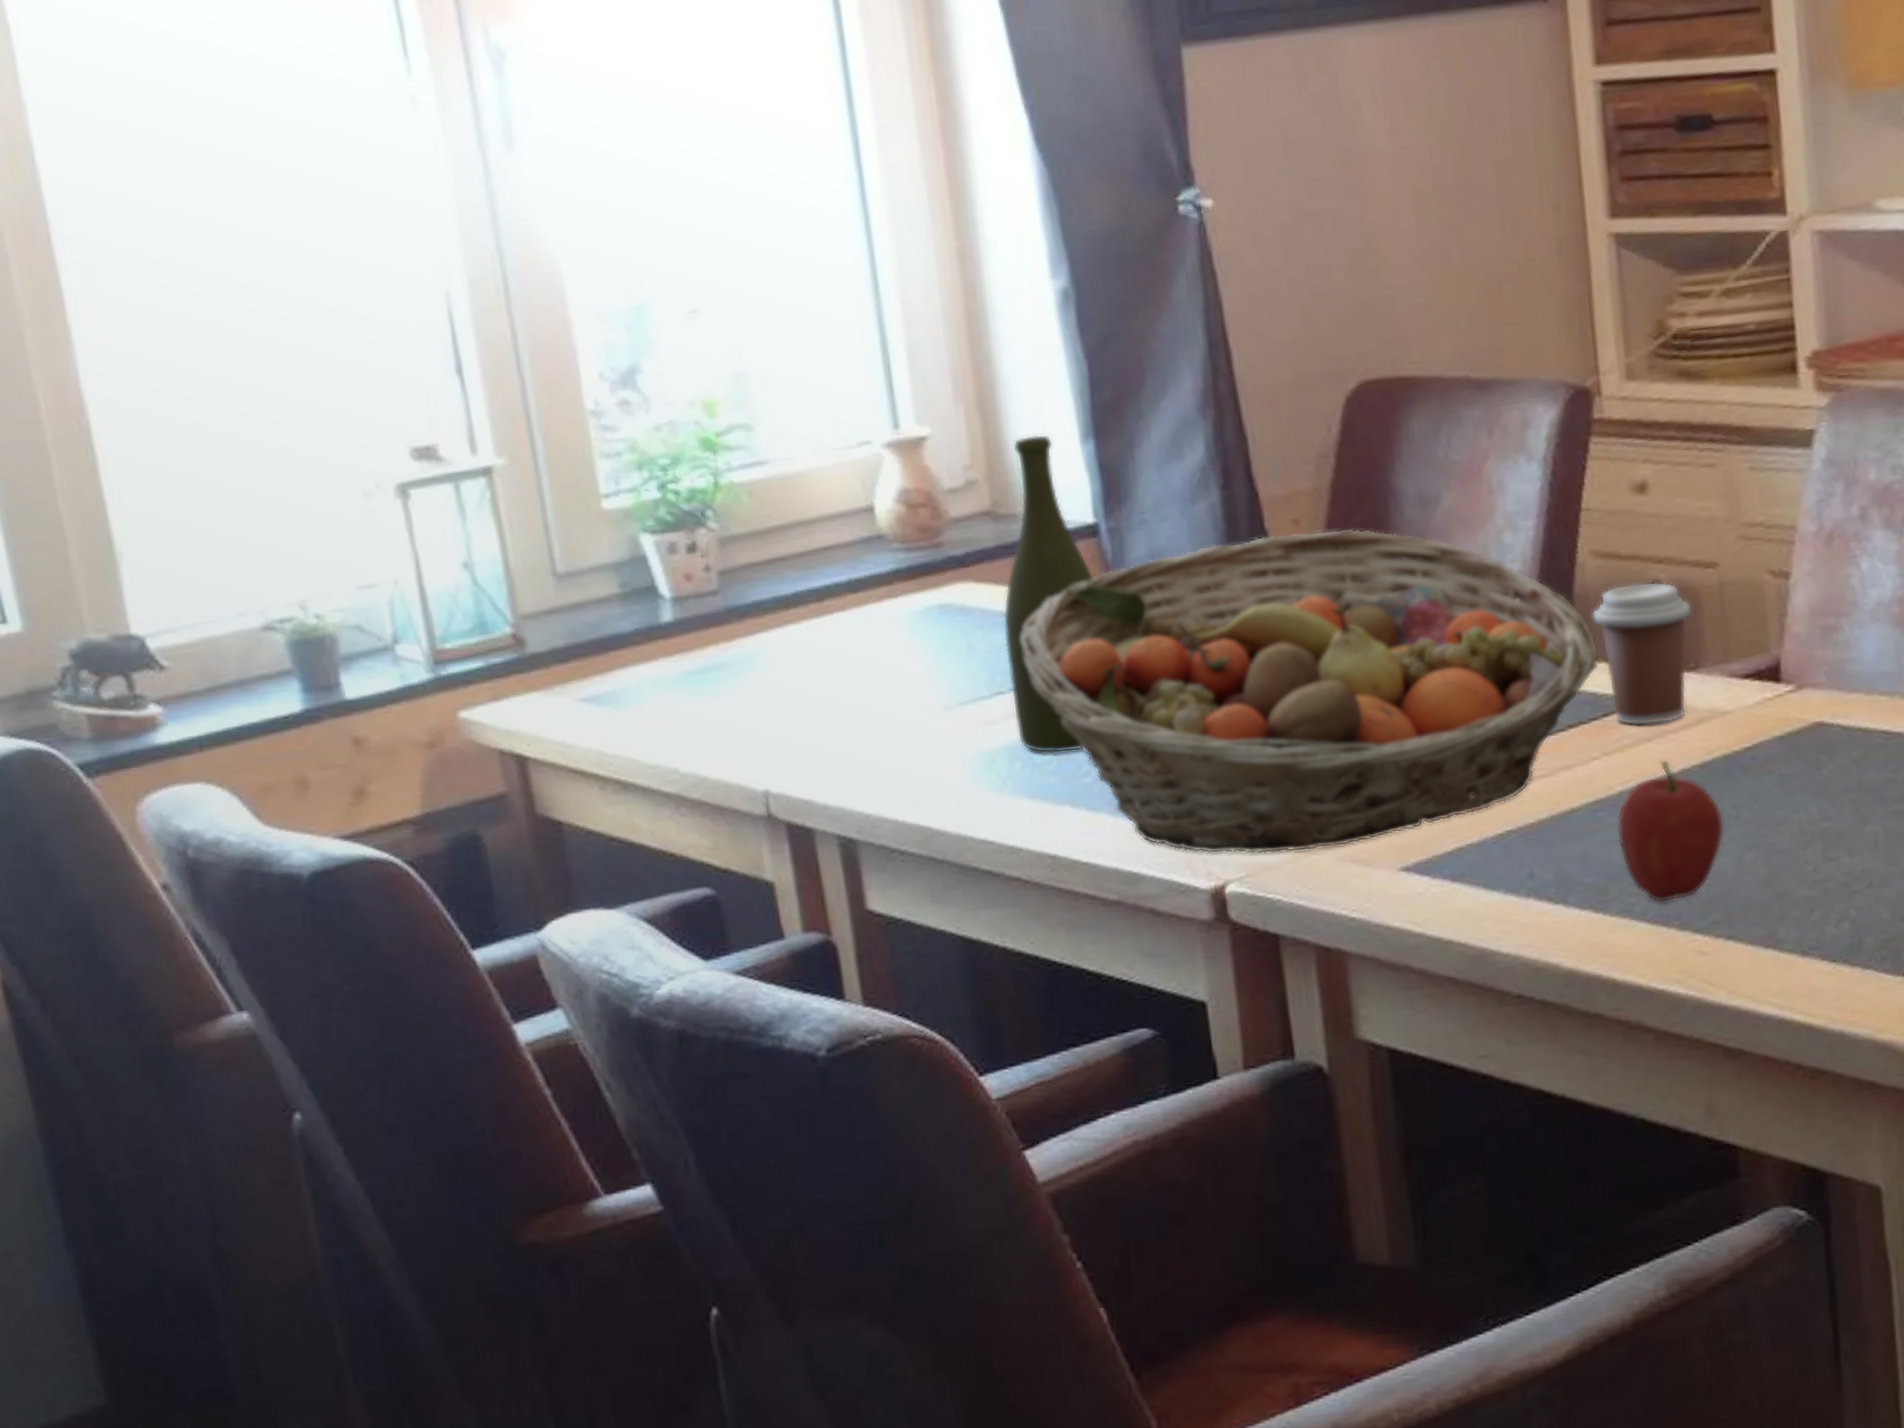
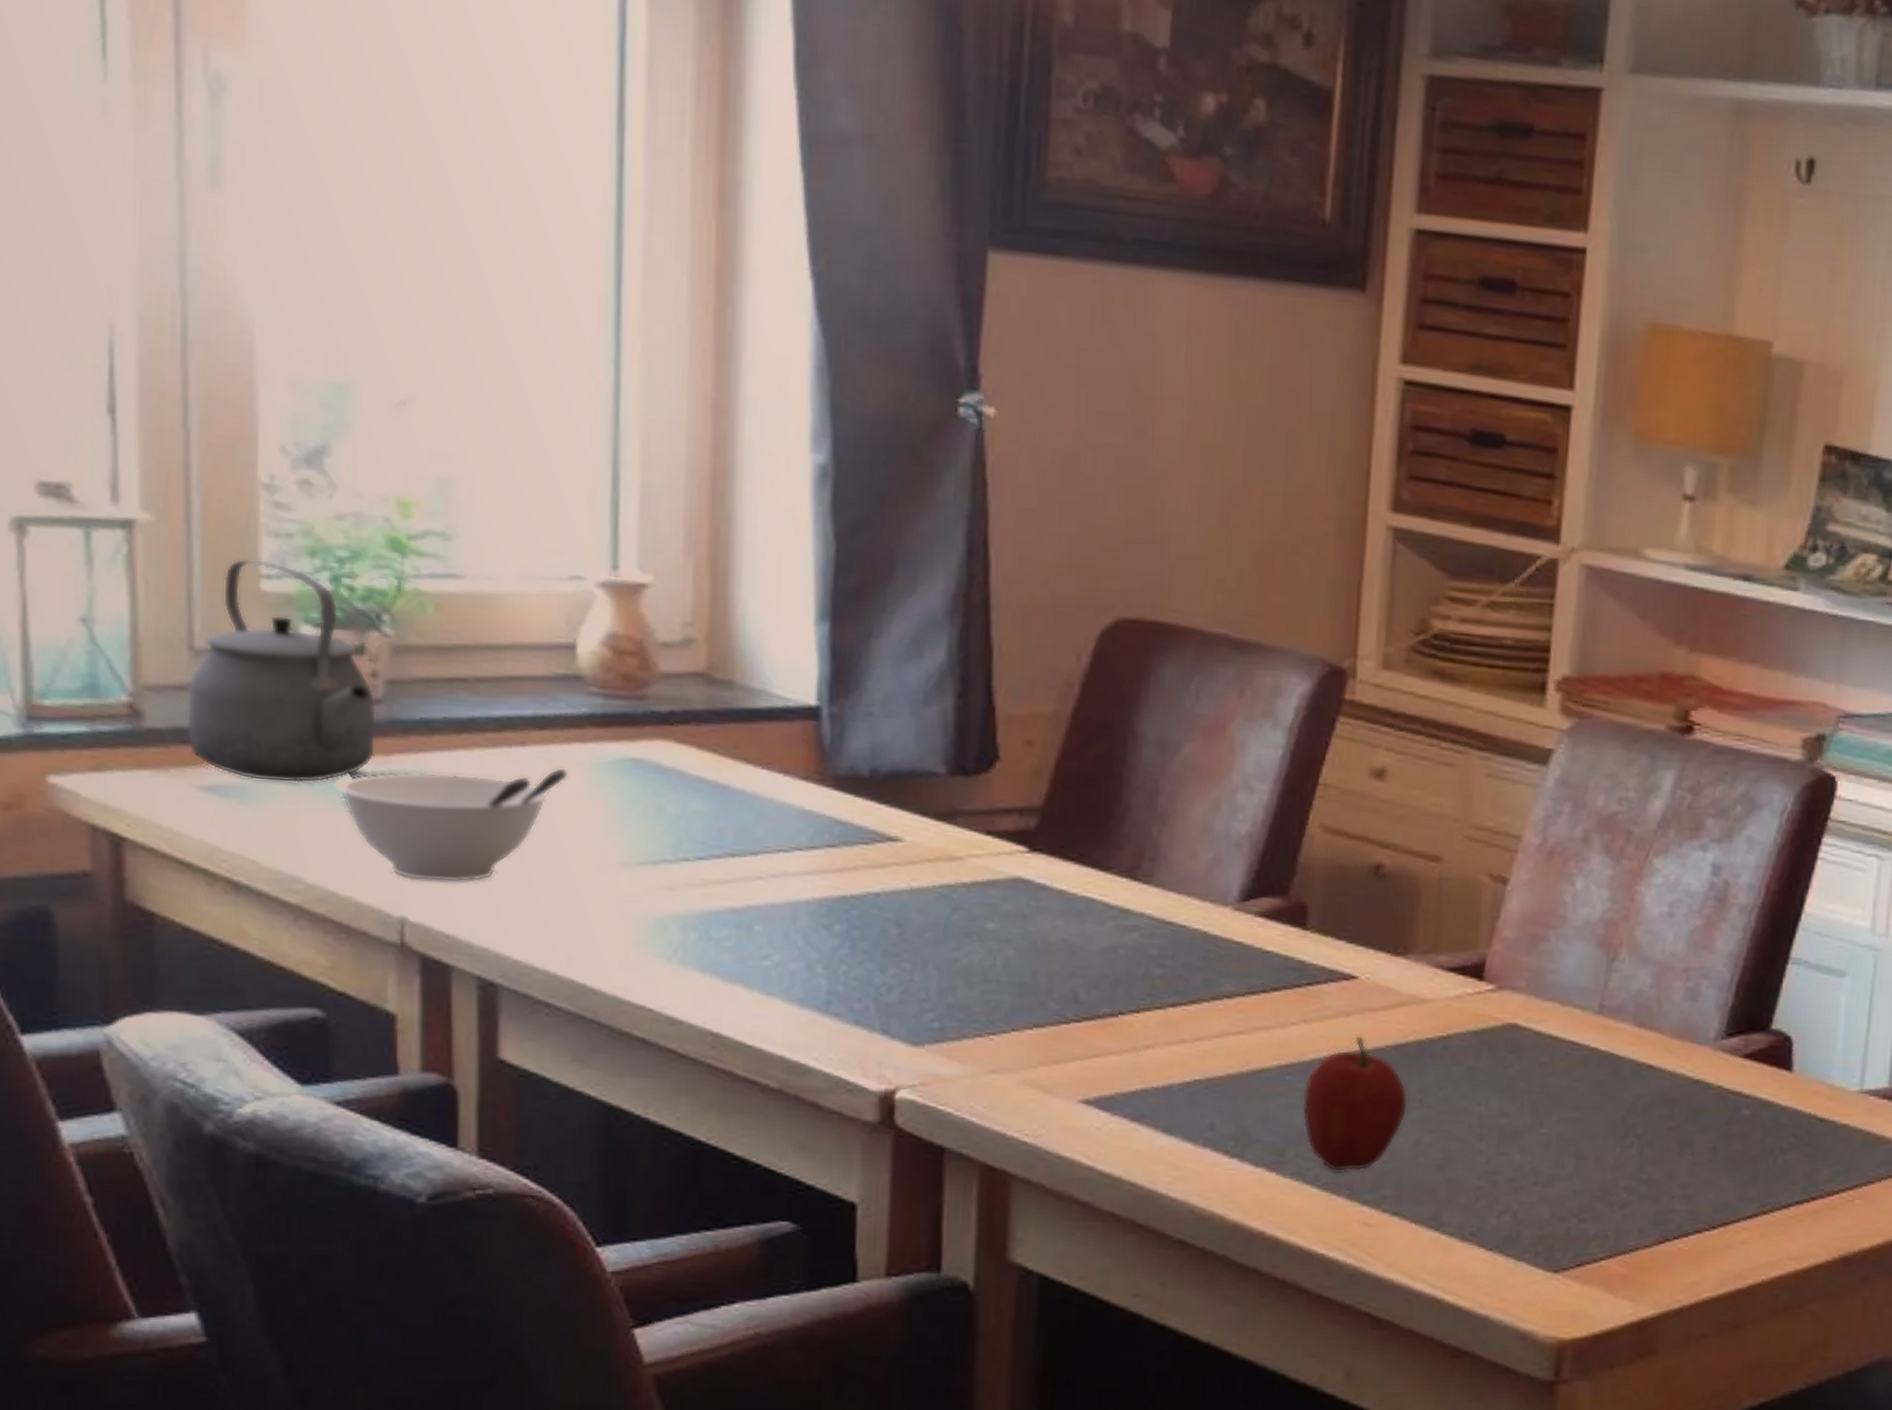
tea kettle: none [556,481,720,685] -> present [186,558,377,784]
bowl: none [693,625,886,754] -> present [338,768,569,883]
bottle: present [1003,434,1094,754] -> none [696,604,808,933]
fruit basket: present [1020,528,1600,854] -> none [716,750,1314,1070]
coffee cup: present [1591,581,1693,726] -> none [1311,862,1411,1002]

